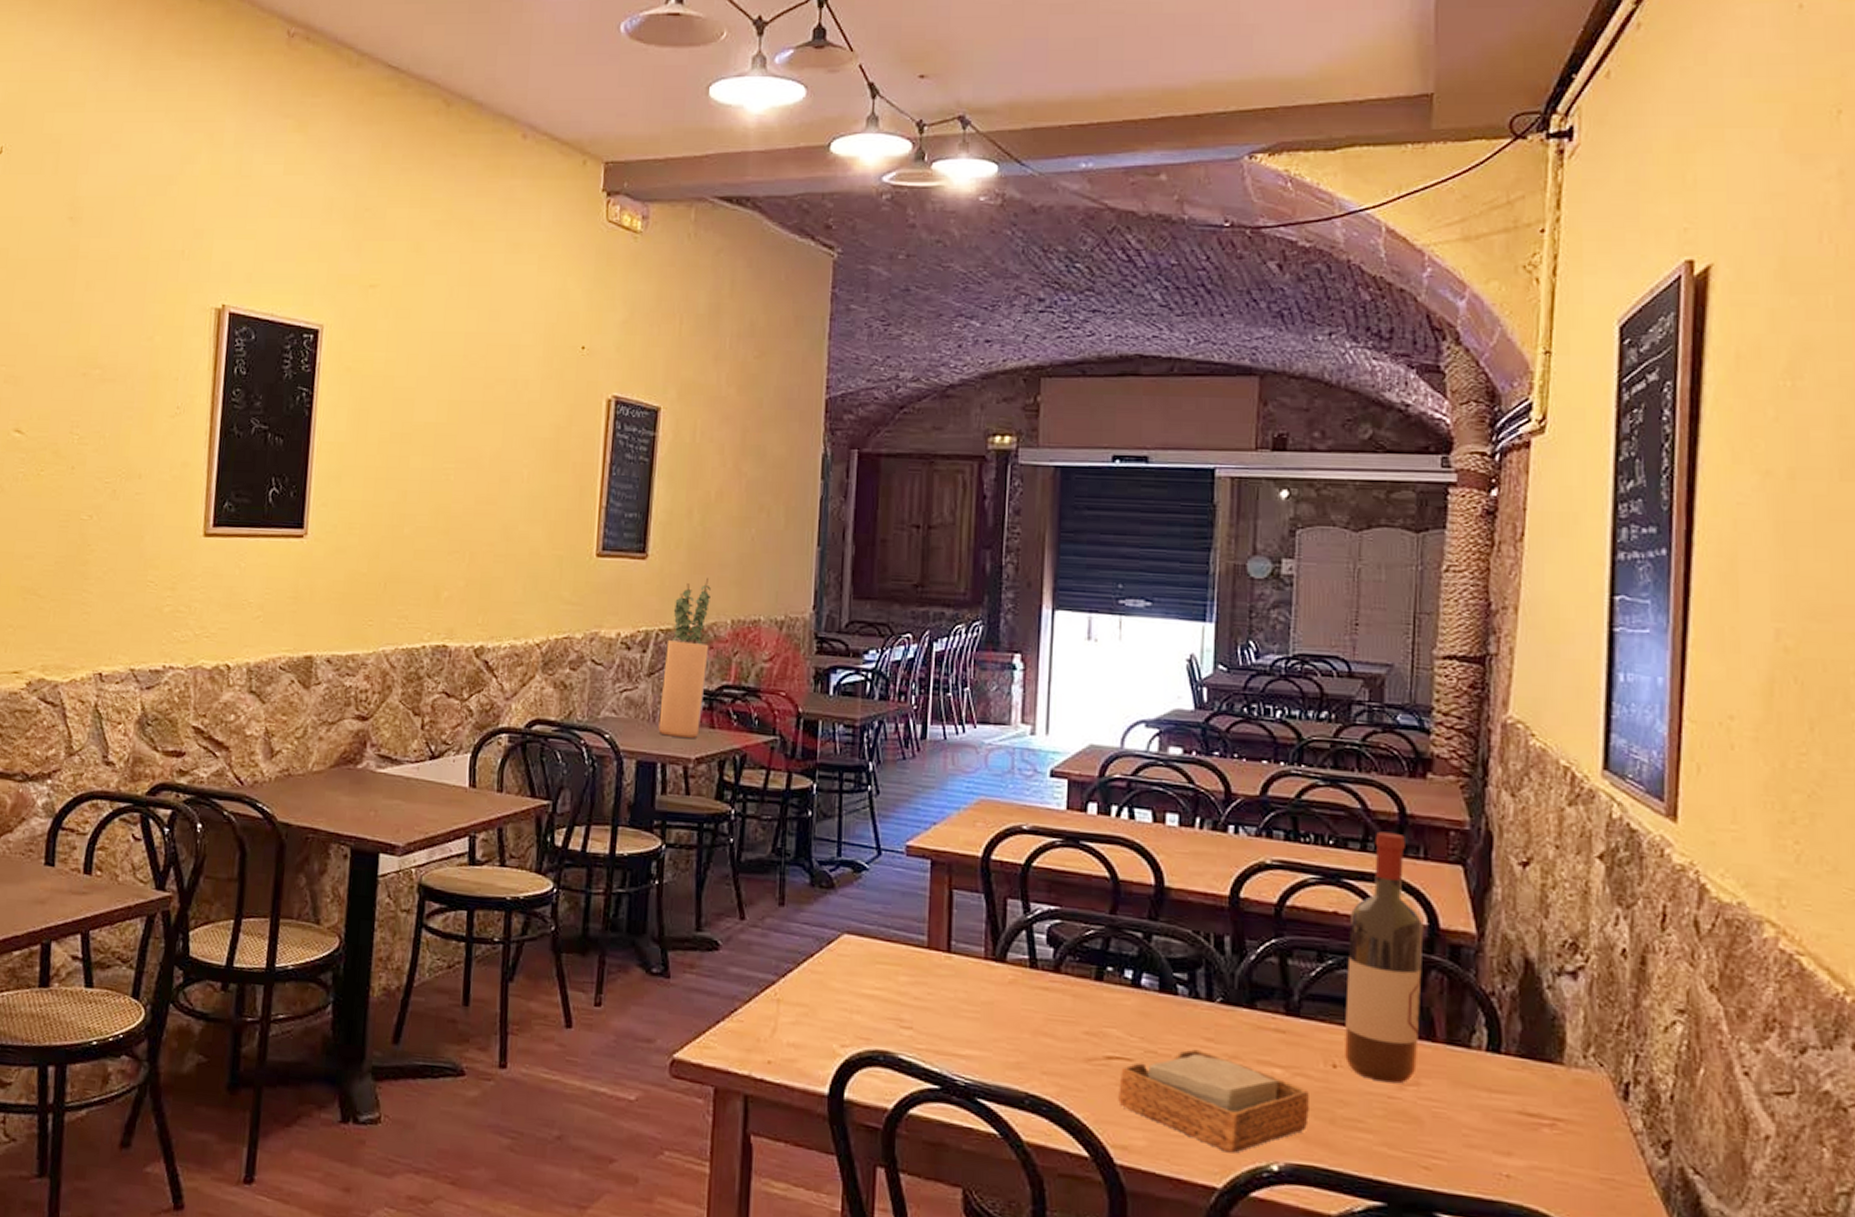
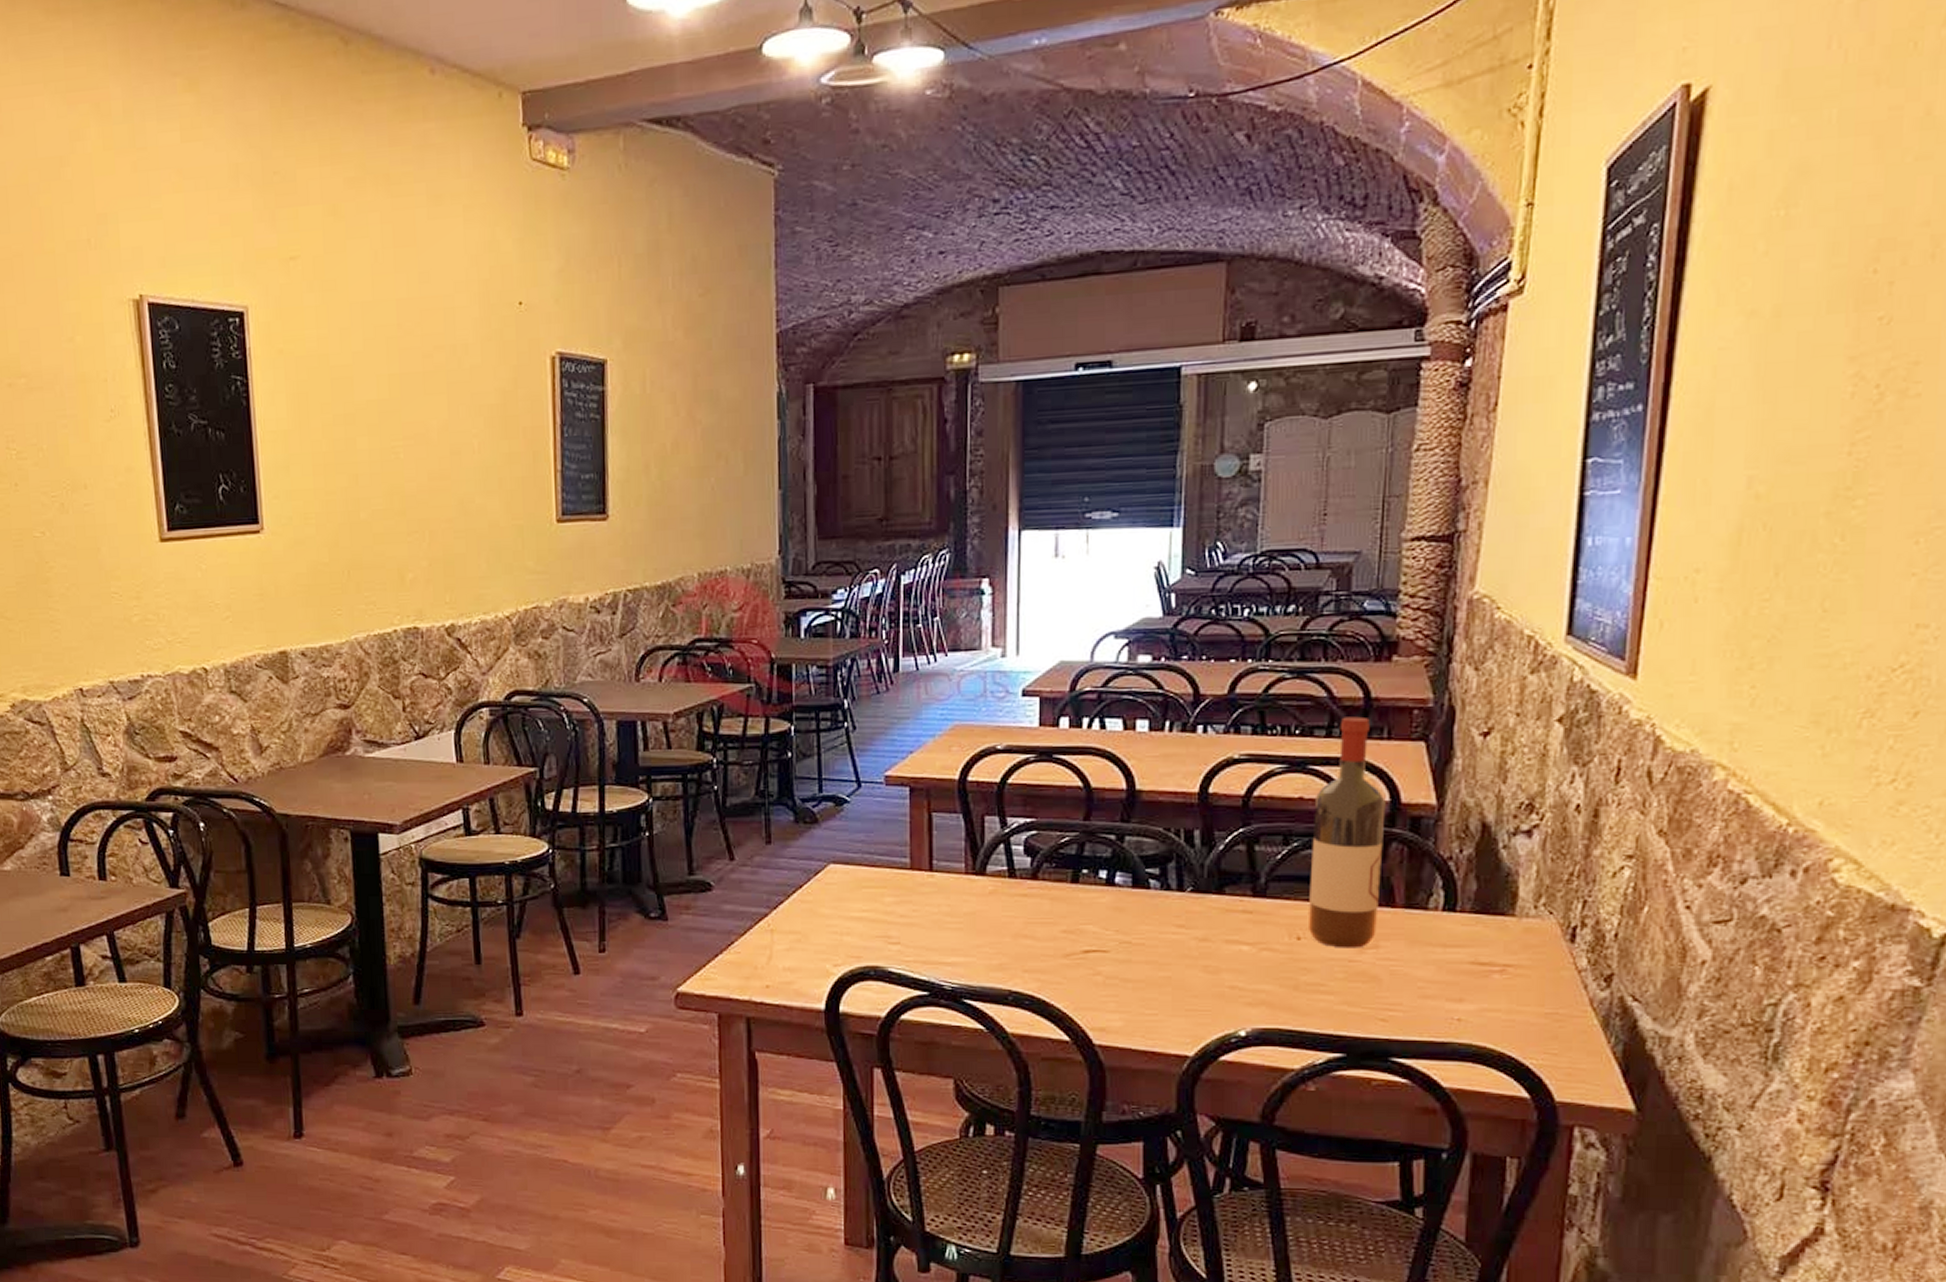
vase: present [658,577,711,739] -> none [634,532,678,695]
napkin holder: present [1118,1049,1311,1153] -> none [1096,936,1276,1024]

